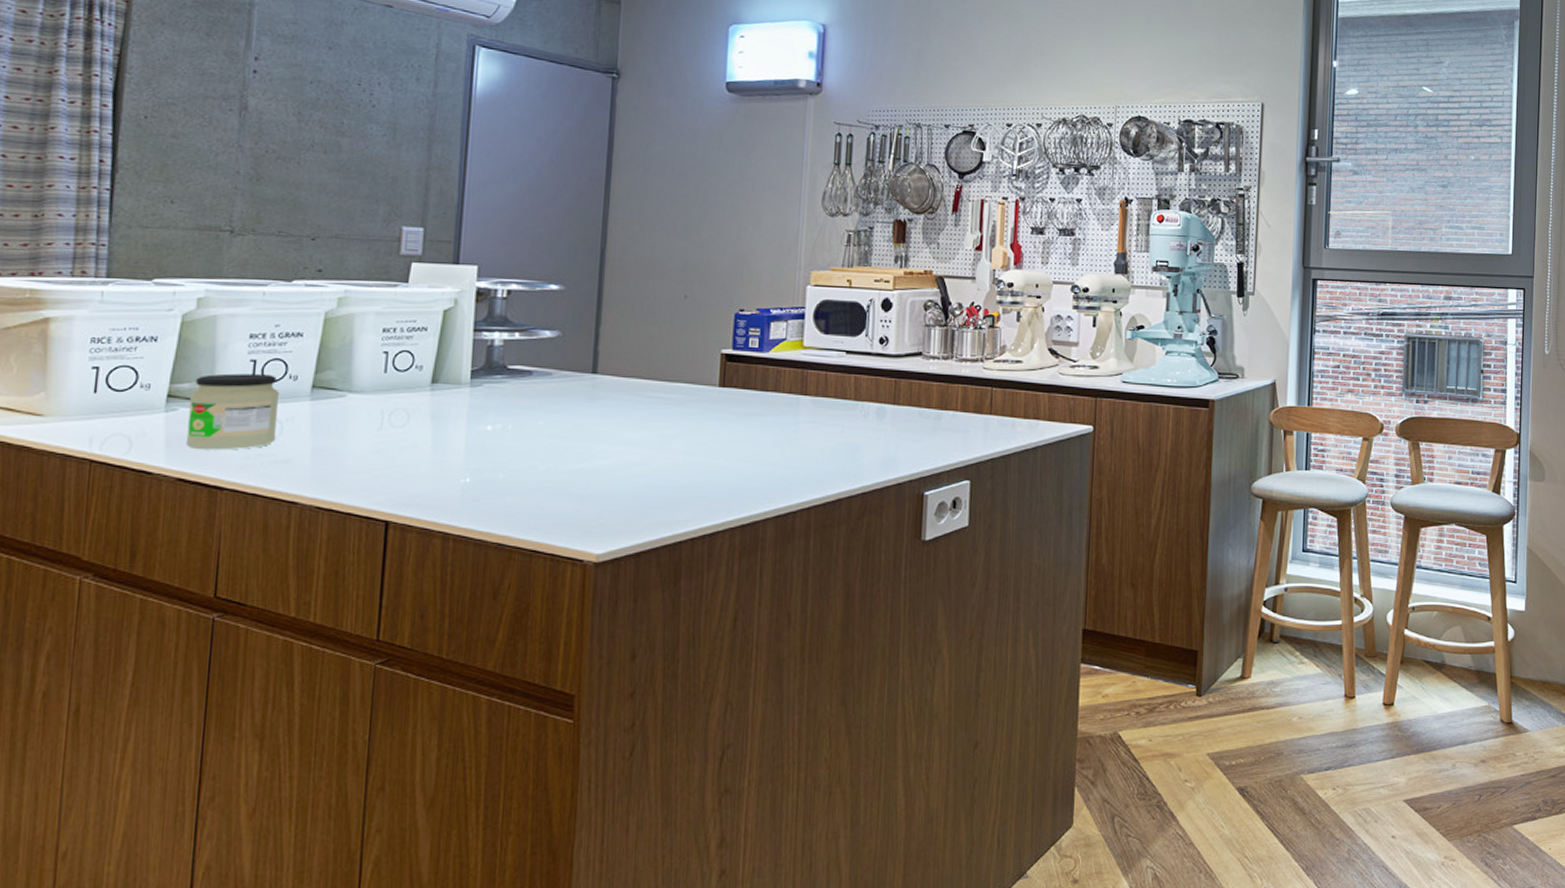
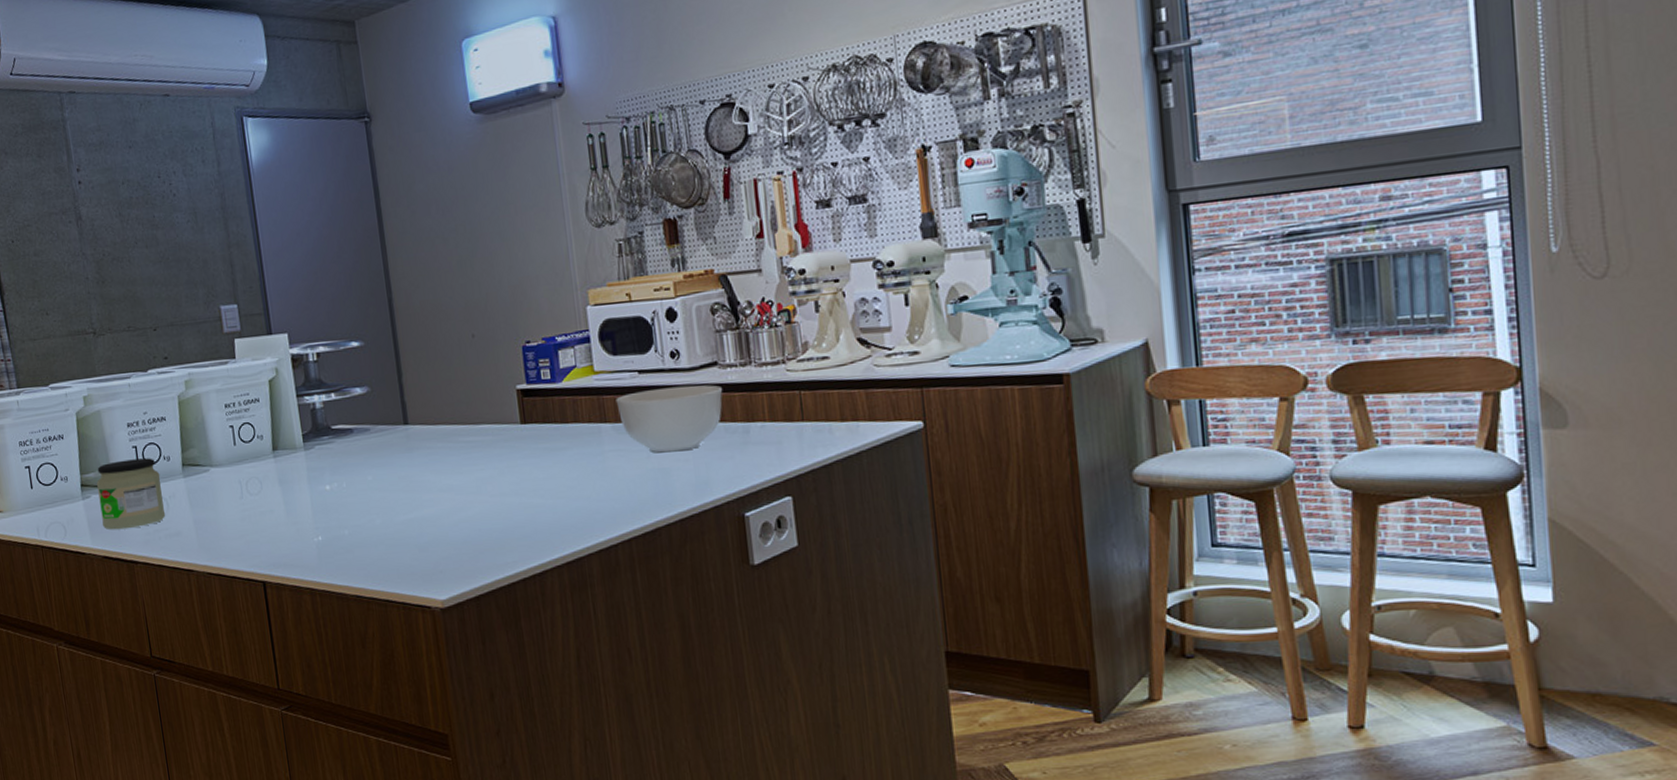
bowl: none [819,369,923,430] -> present [616,384,723,453]

